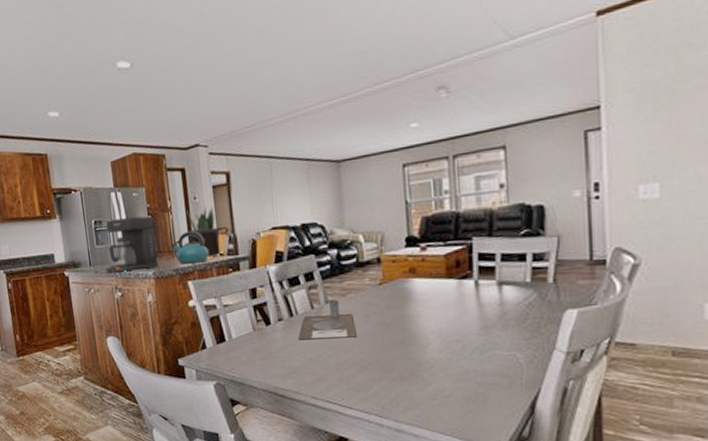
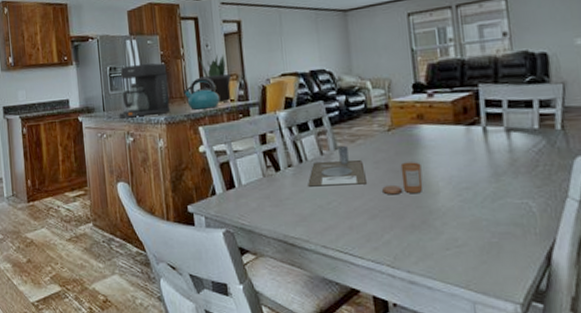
candle: none [372,315,413,348] -> present [382,162,423,195]

